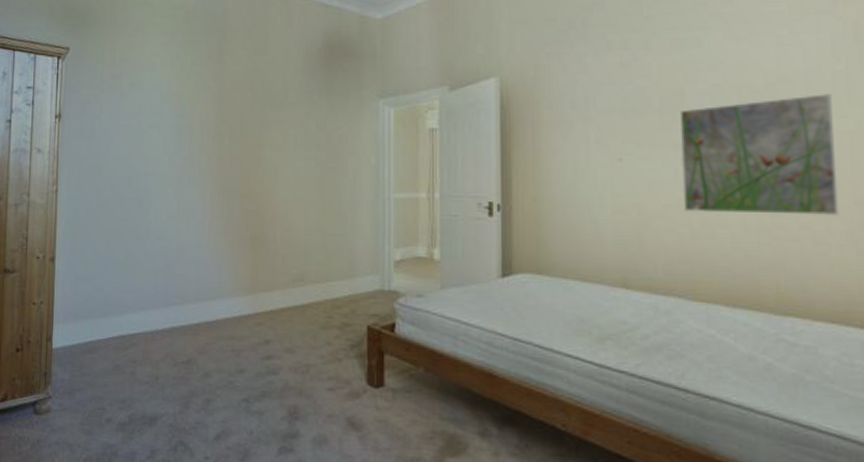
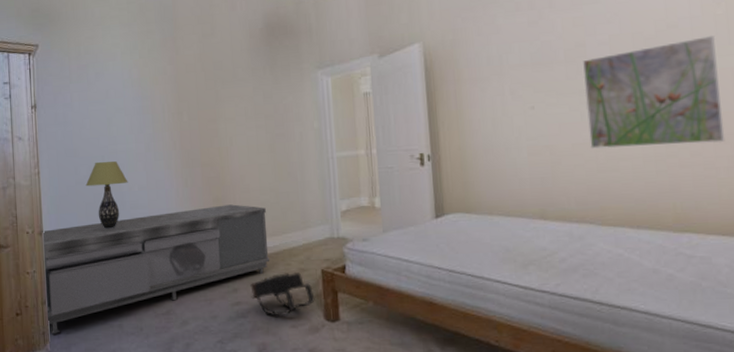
sideboard: none [50,243,309,375] -> present [41,204,269,333]
table lamp: none [108,183,156,260] -> present [85,161,128,229]
backpack: none [285,326,358,378] -> present [250,272,315,318]

